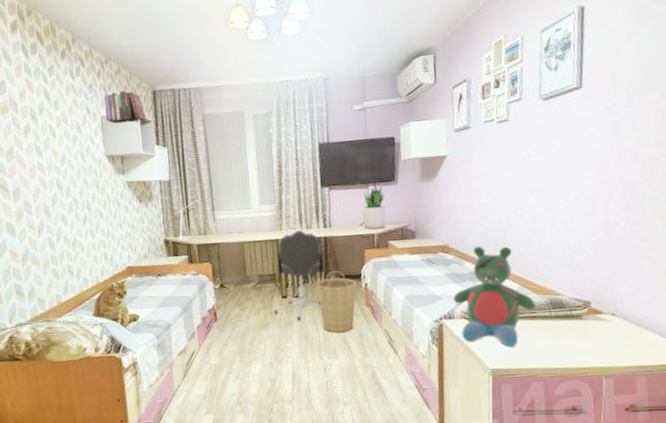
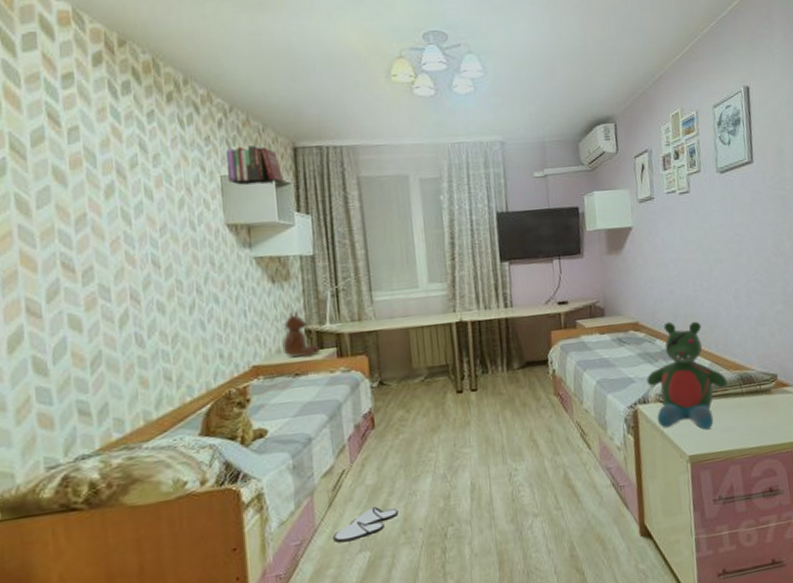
teddy bear: none [148,225,175,262] -> present [282,311,320,358]
slippers: none [187,382,235,405] -> present [333,507,398,543]
office chair: present [274,230,325,320] -> none [447,312,507,419]
basket: present [316,270,357,333] -> none [497,356,544,431]
planter: present [362,185,386,230] -> none [547,259,573,308]

